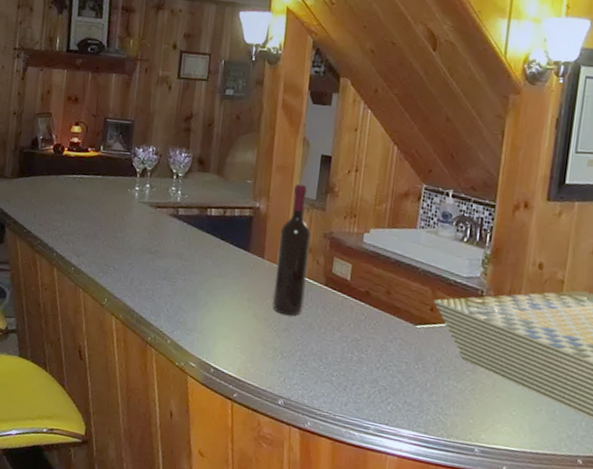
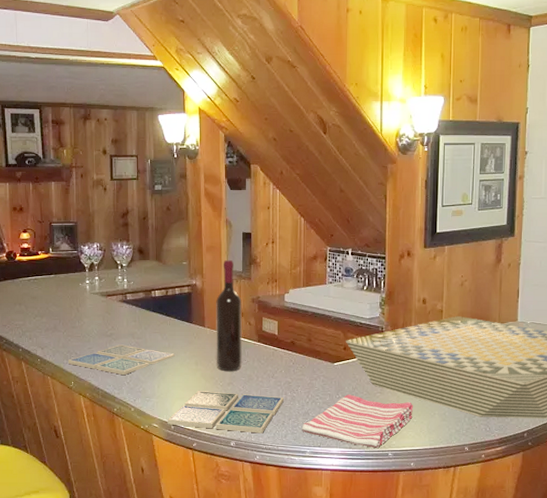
drink coaster: none [103,264,225,301] -> present [67,345,175,376]
drink coaster: none [206,332,349,396] -> present [167,391,284,434]
dish towel: none [367,366,513,440] -> present [302,394,413,449]

